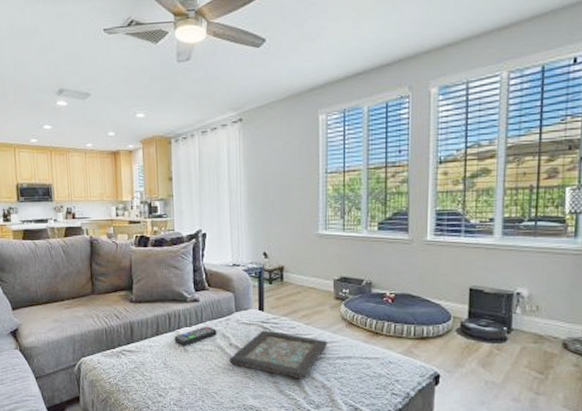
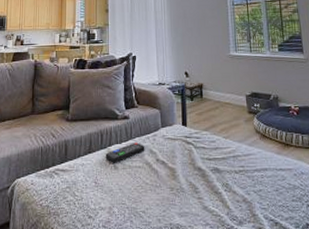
decorative tray: present [229,330,328,379] -> none [156,144,246,194]

